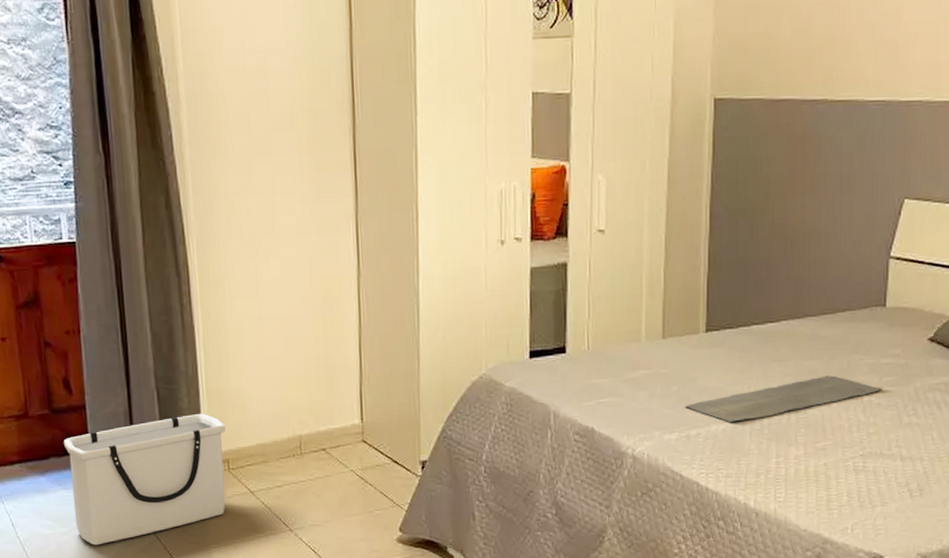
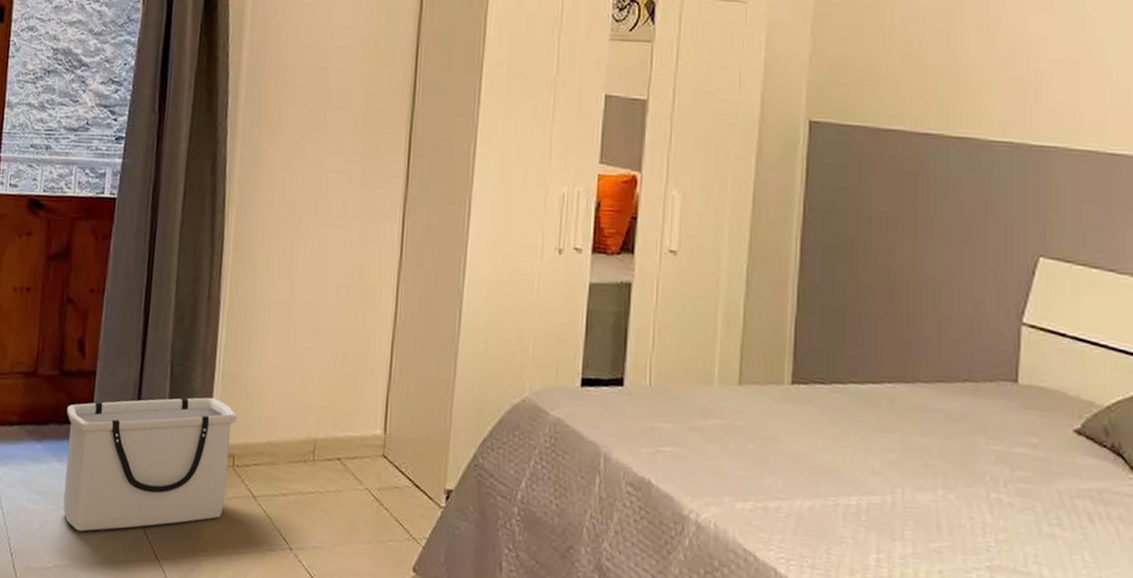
bath mat: present [685,375,884,423] -> none [764,458,1017,500]

